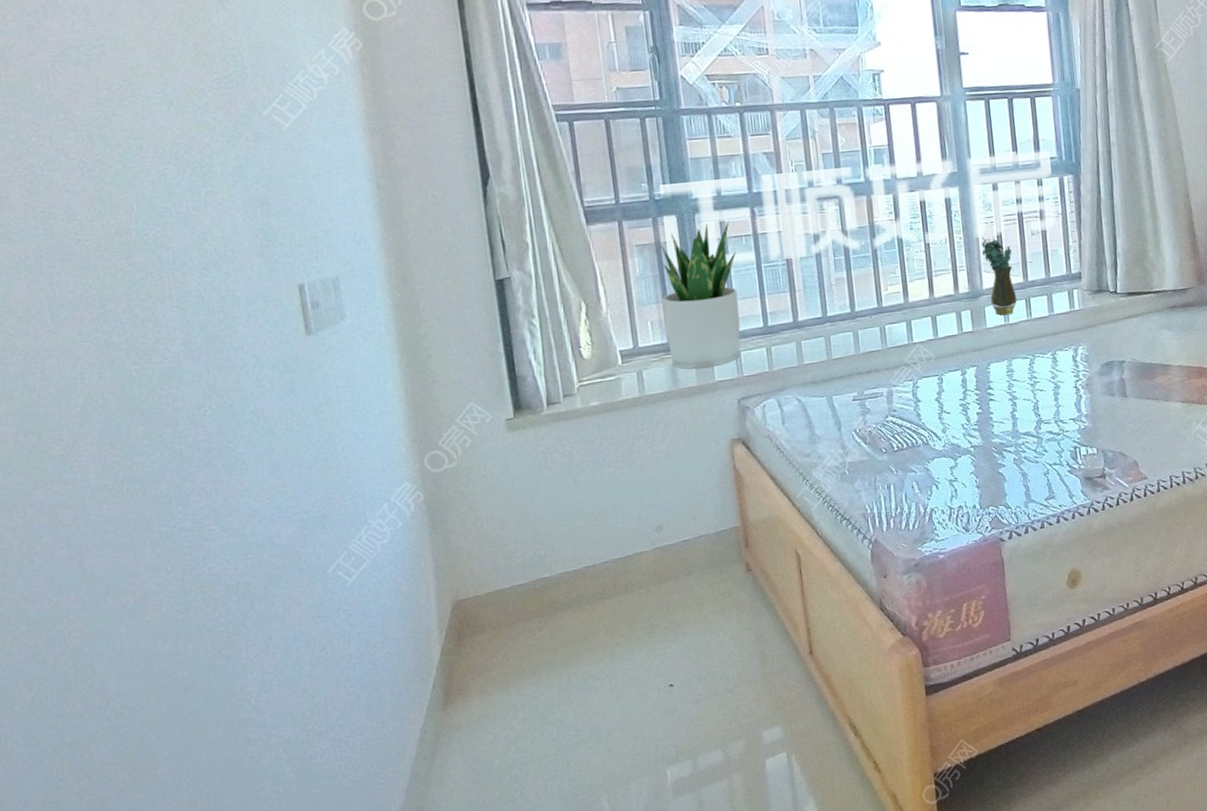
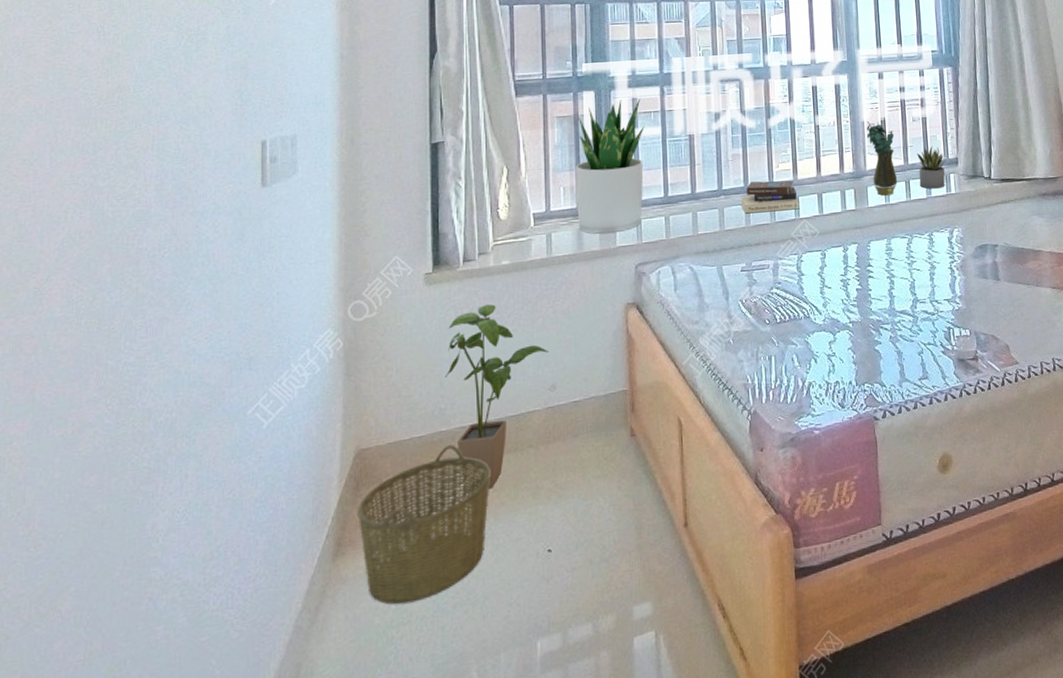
basket: none [462,590,603,746] -> present [357,445,490,604]
house plant: none [538,447,651,634] -> present [444,304,549,491]
books: none [848,303,913,341] -> present [741,180,800,214]
succulent plant: none [1037,260,1068,306] -> present [917,145,946,189]

